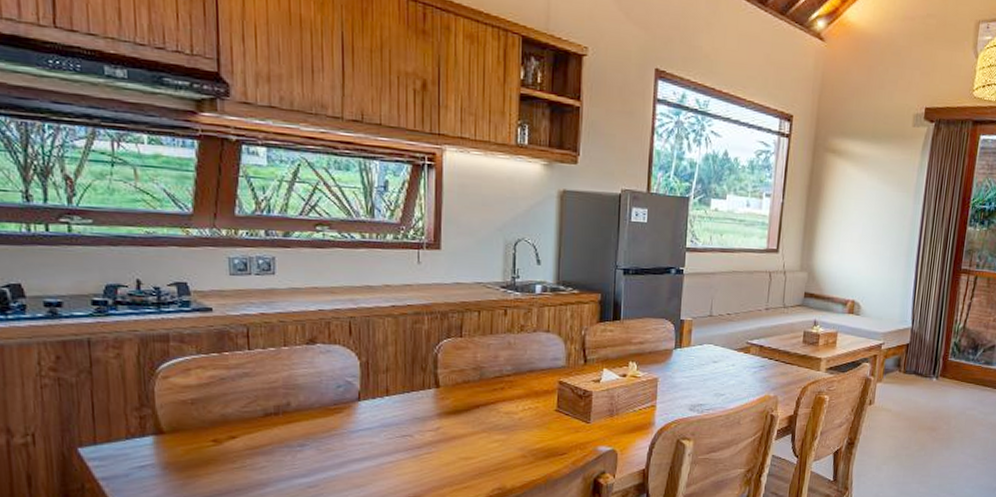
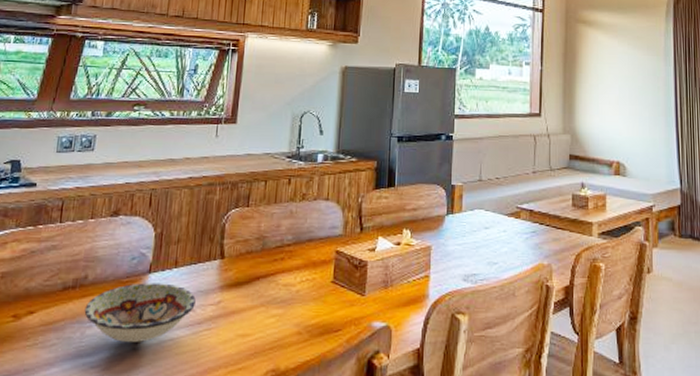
bowl: none [292,410,412,464] -> present [84,283,196,342]

